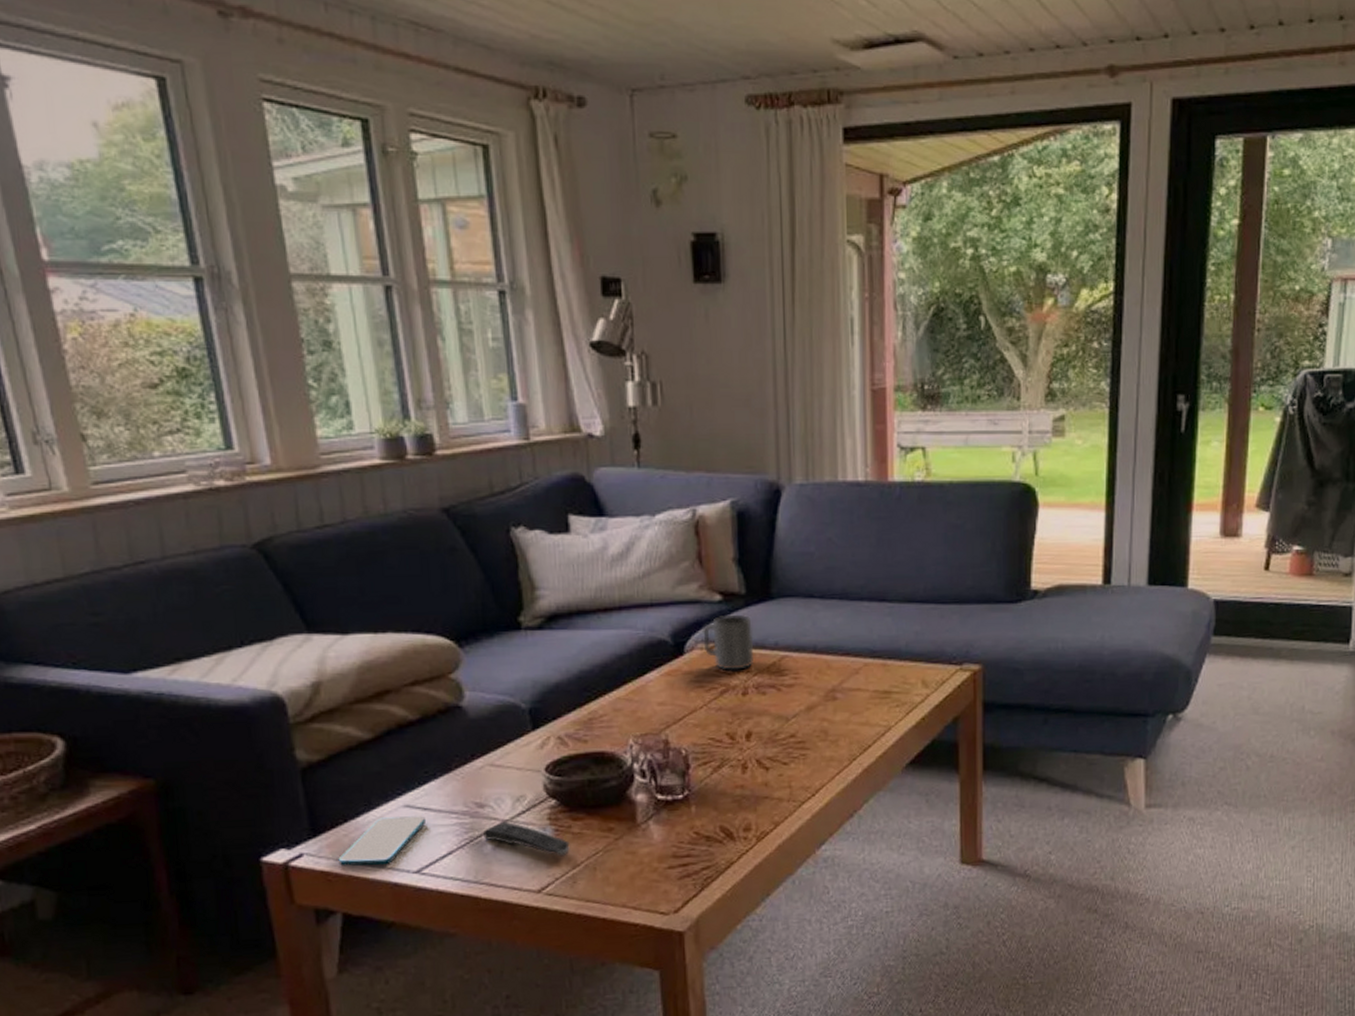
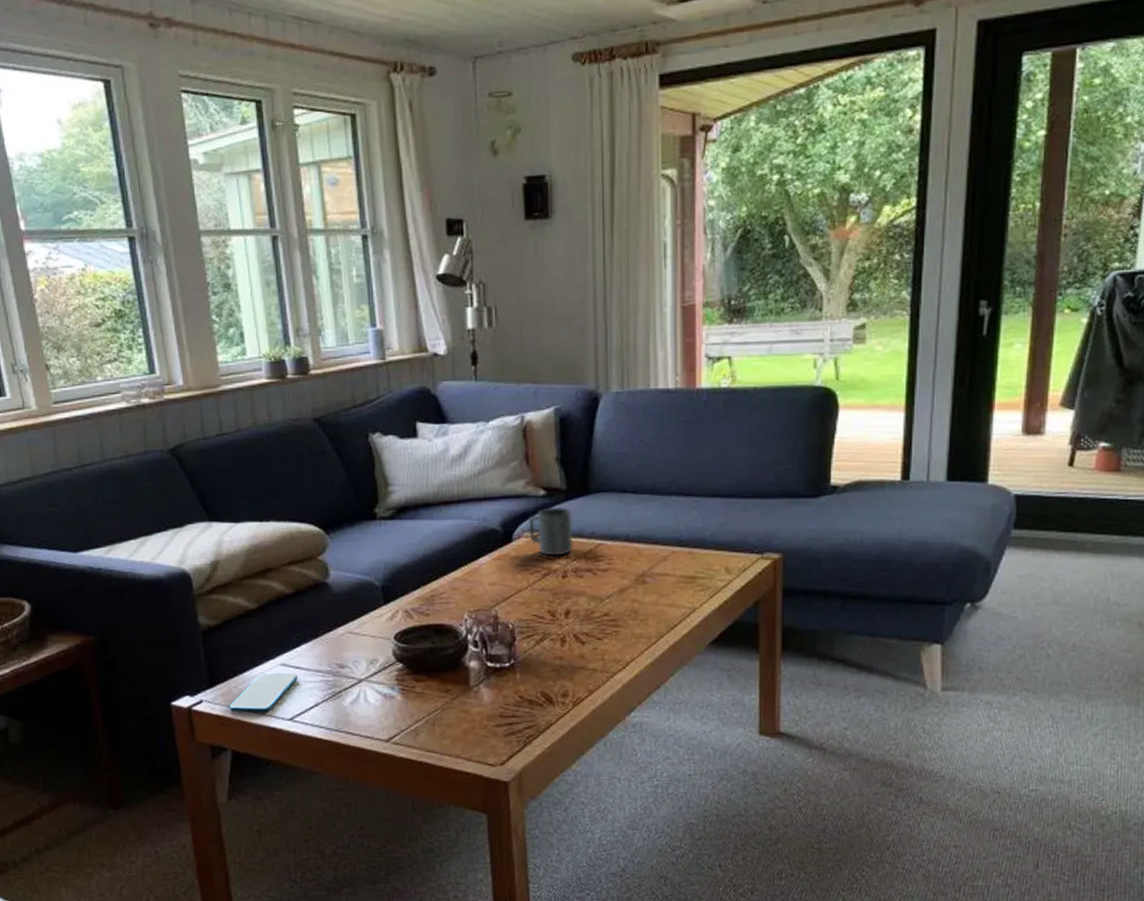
remote control: present [482,821,570,857] -> none [342,680,414,712]

